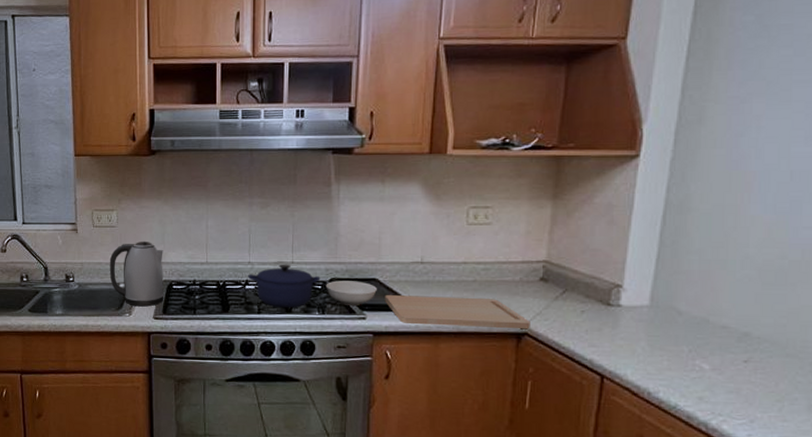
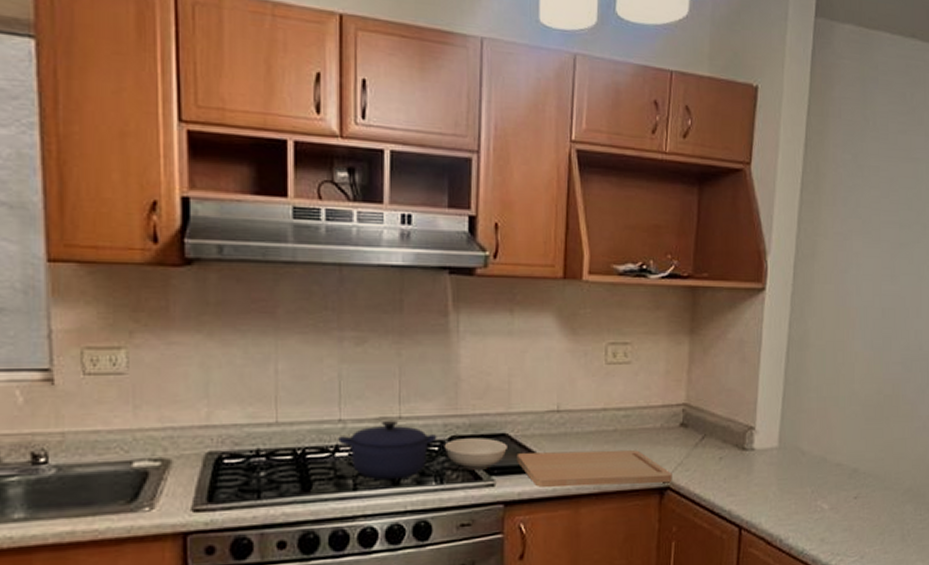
kettle: present [109,240,164,307] -> none [114,394,210,495]

